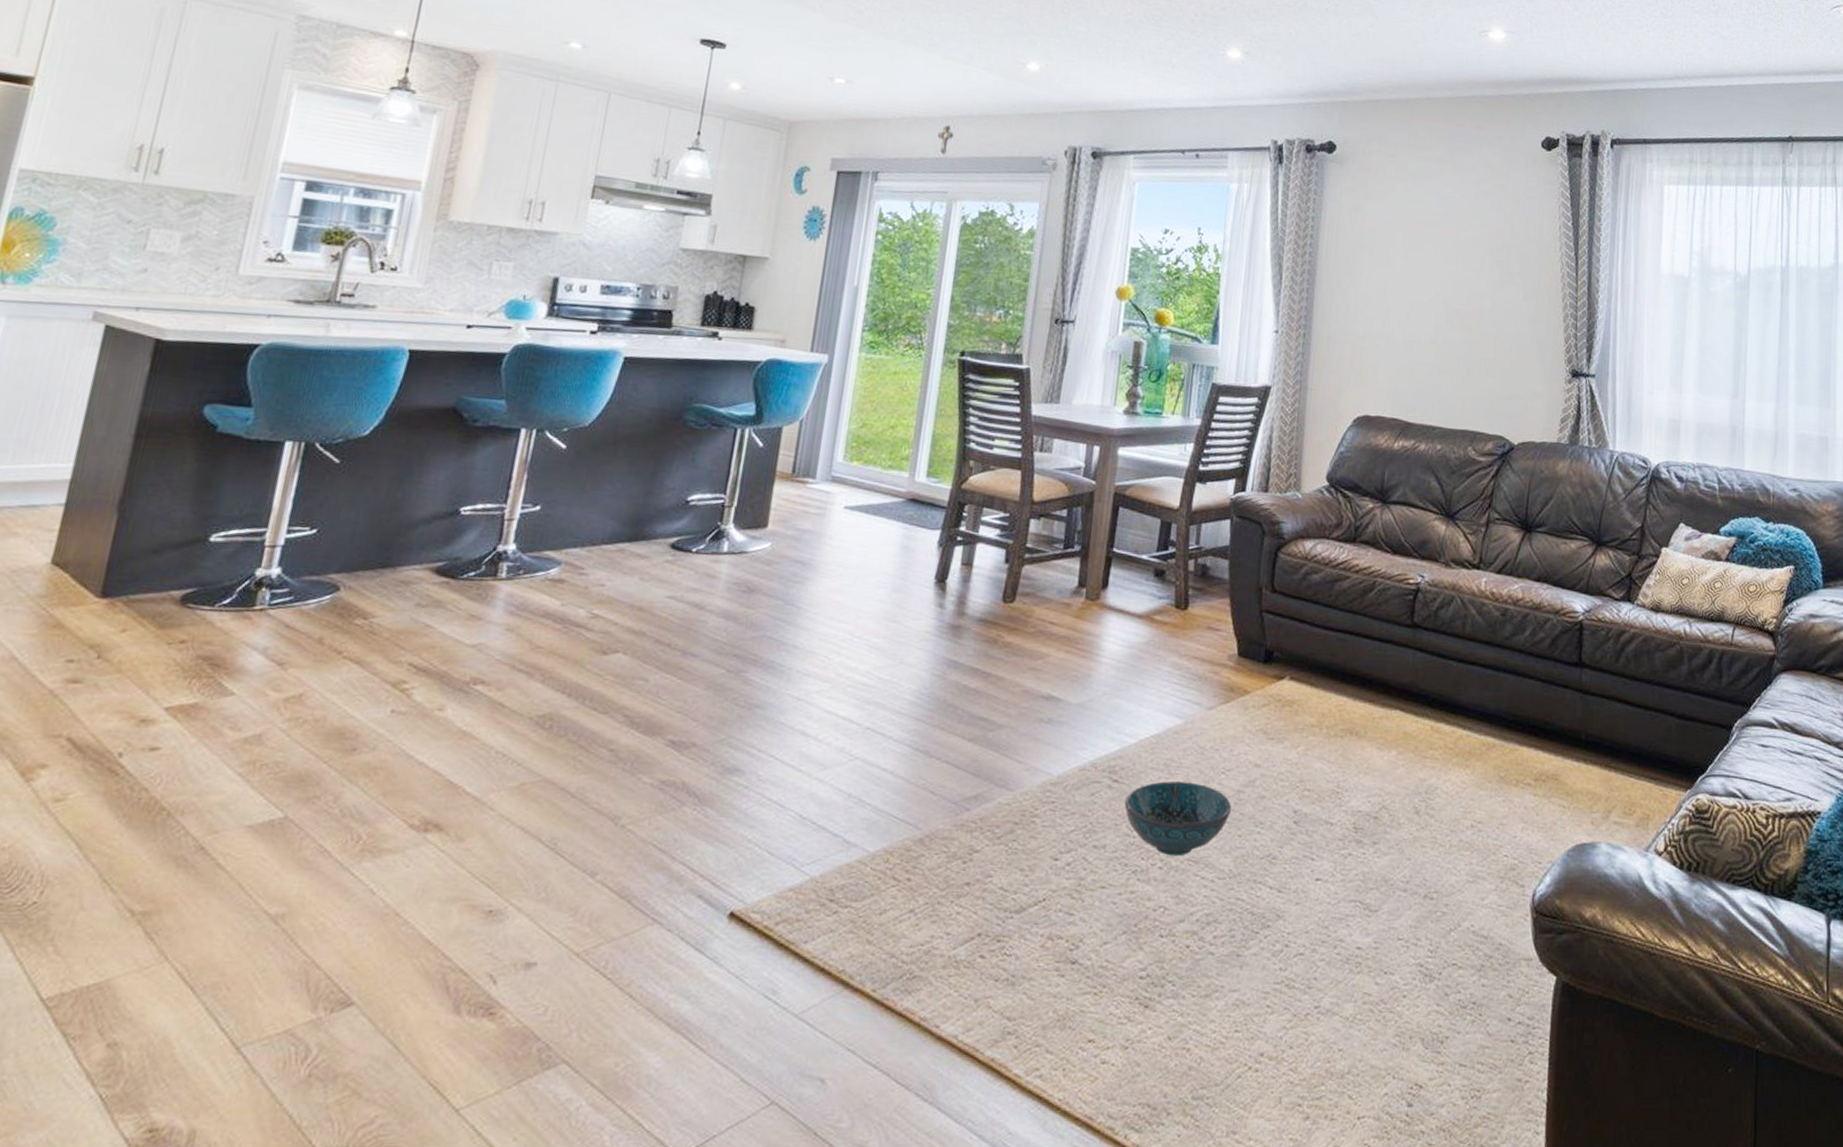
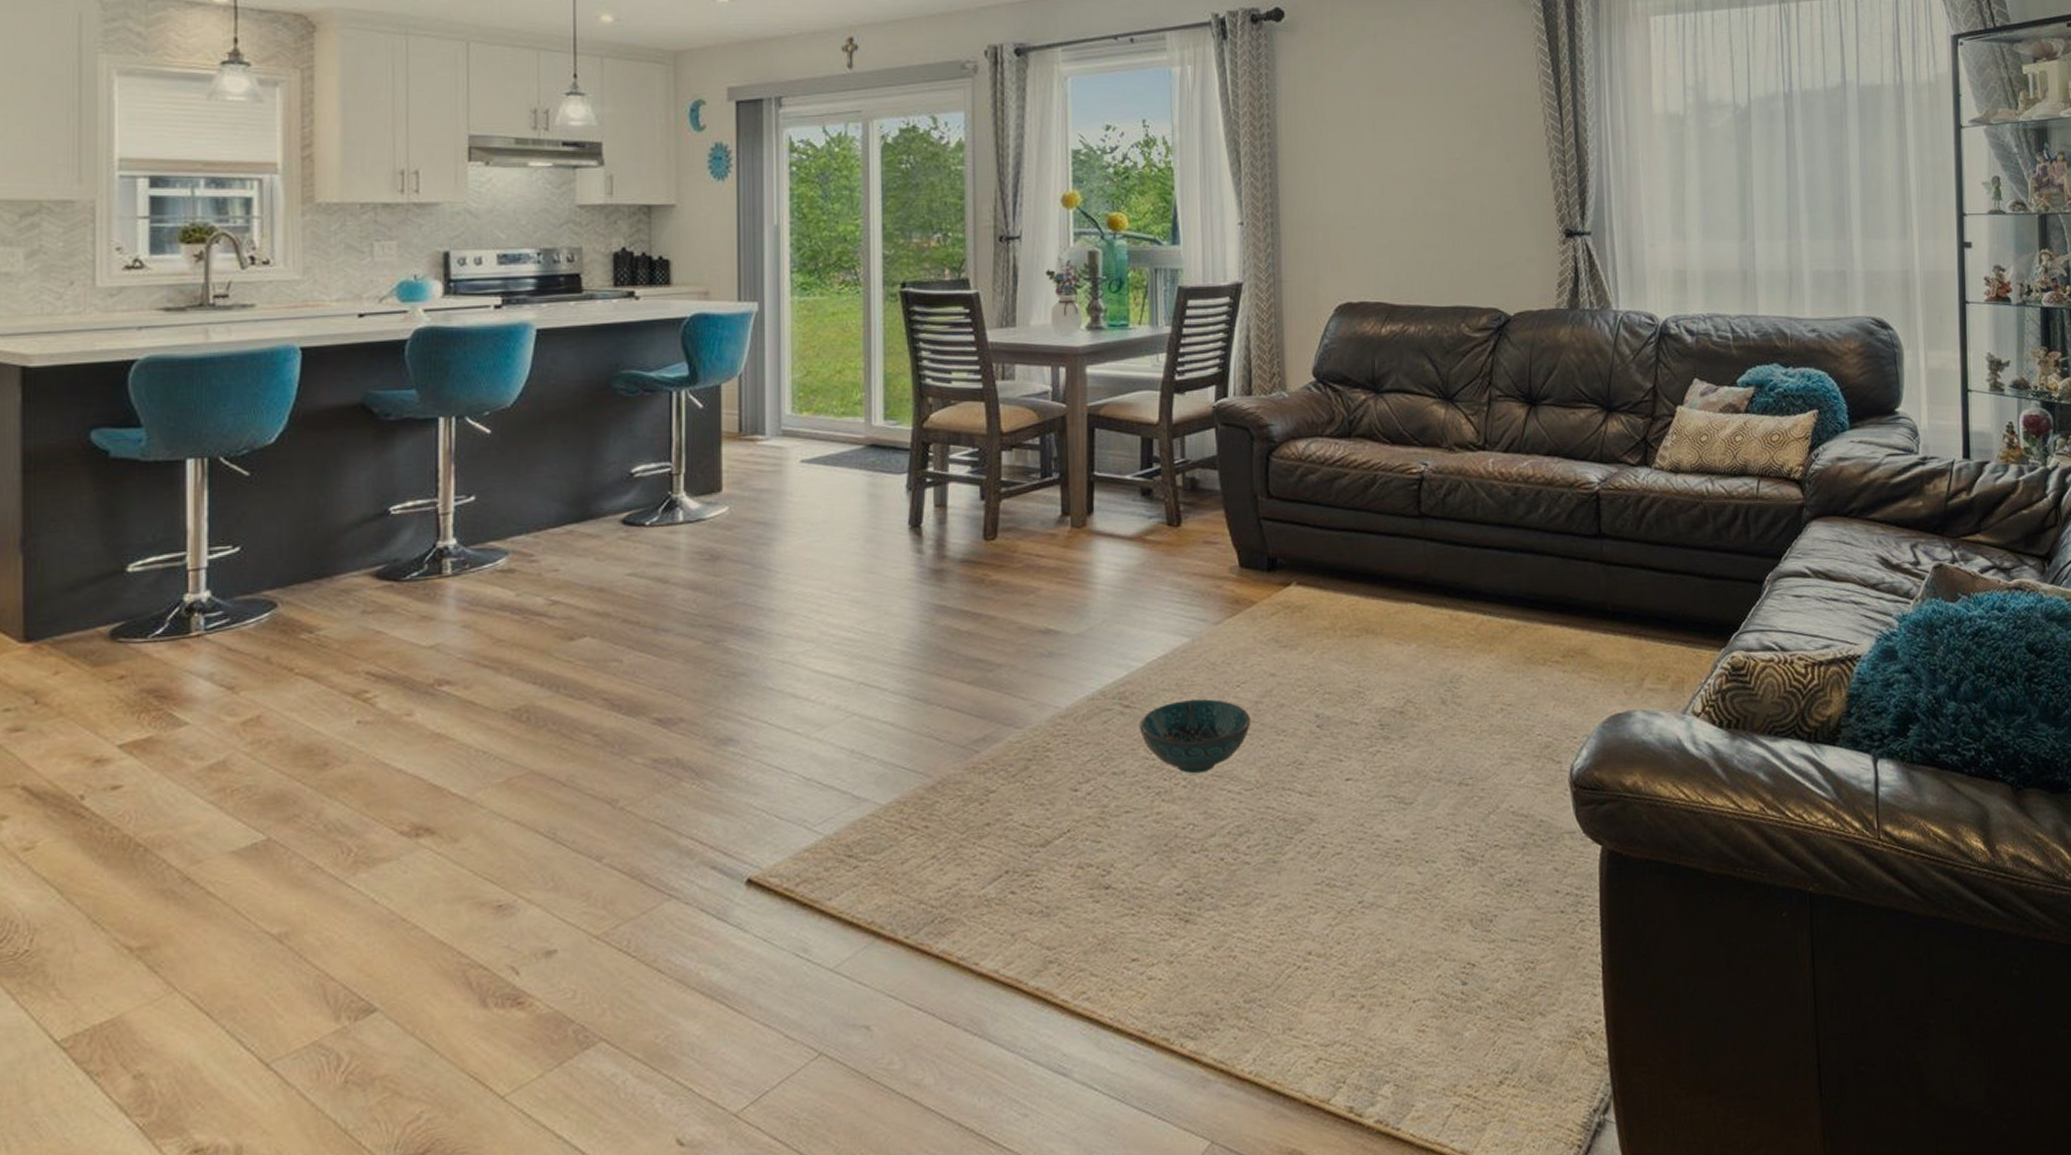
bouquet: none [1092,341,1142,417] -> present [1045,253,1098,335]

